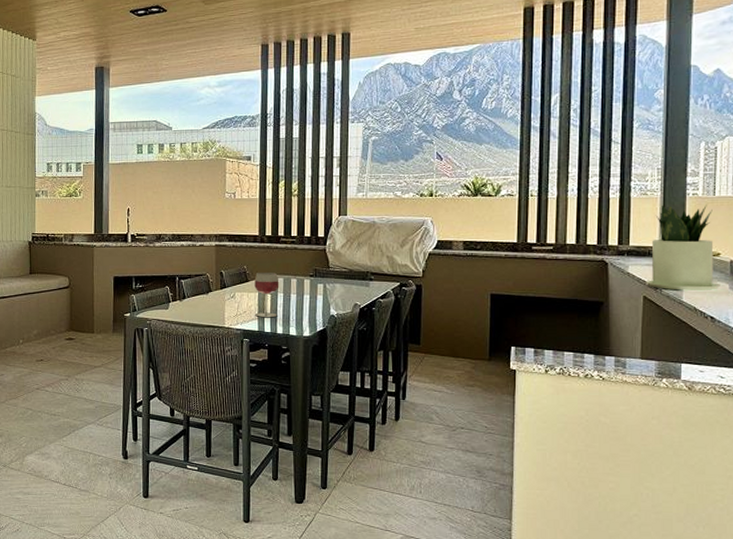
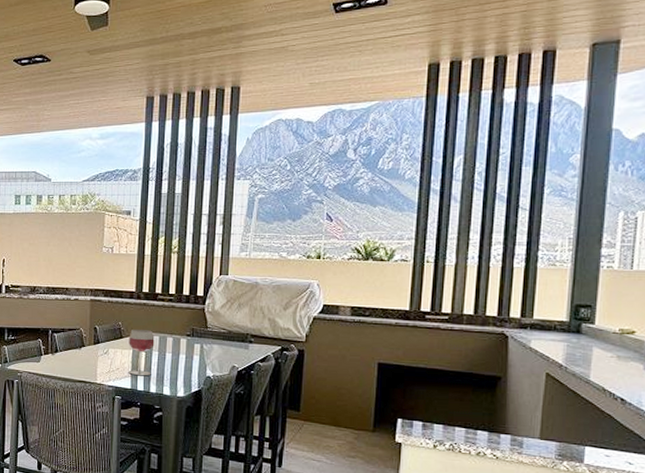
planter: present [645,205,720,291] -> none [549,278,634,370]

